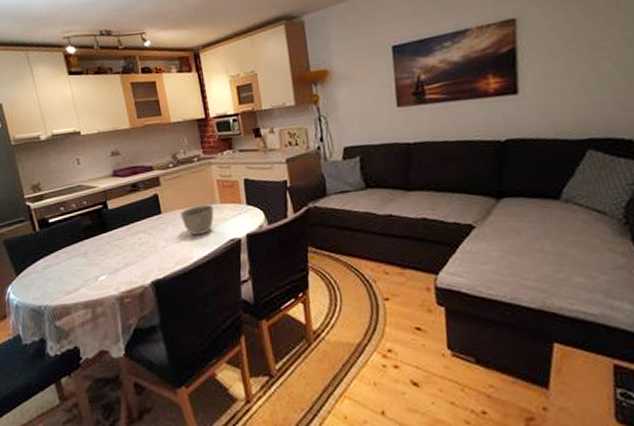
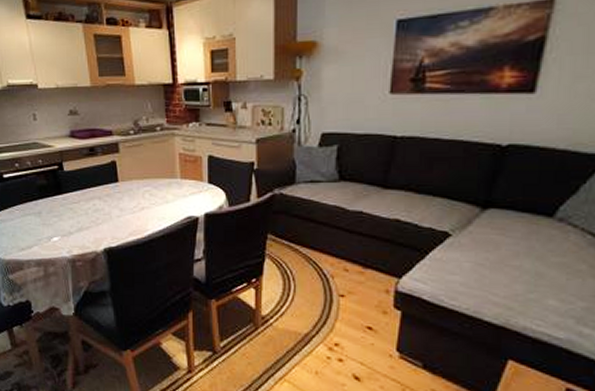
bowl: present [181,204,214,235] -> none [138,177,173,208]

